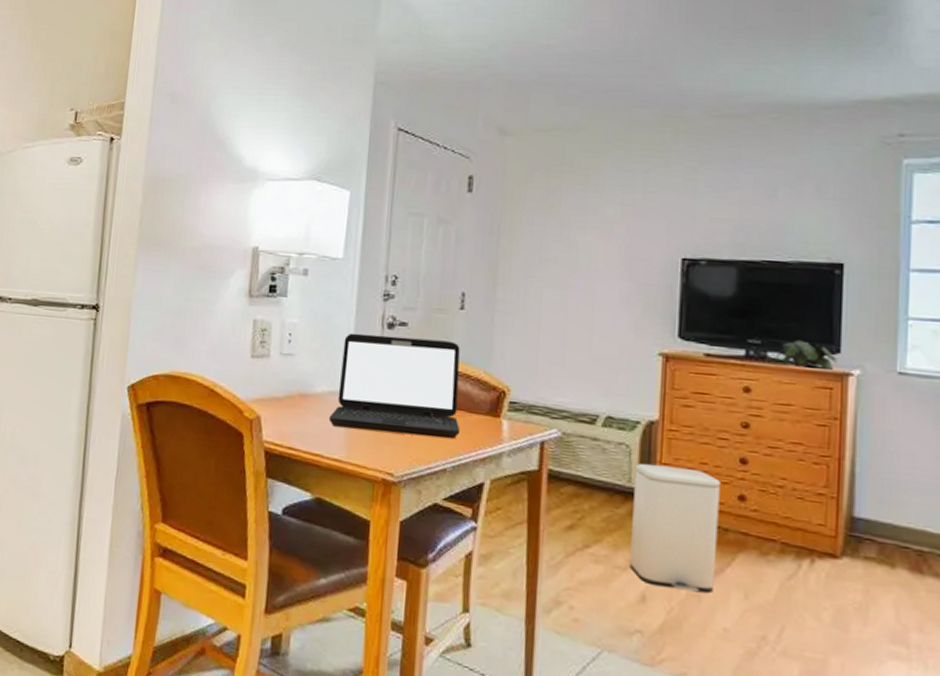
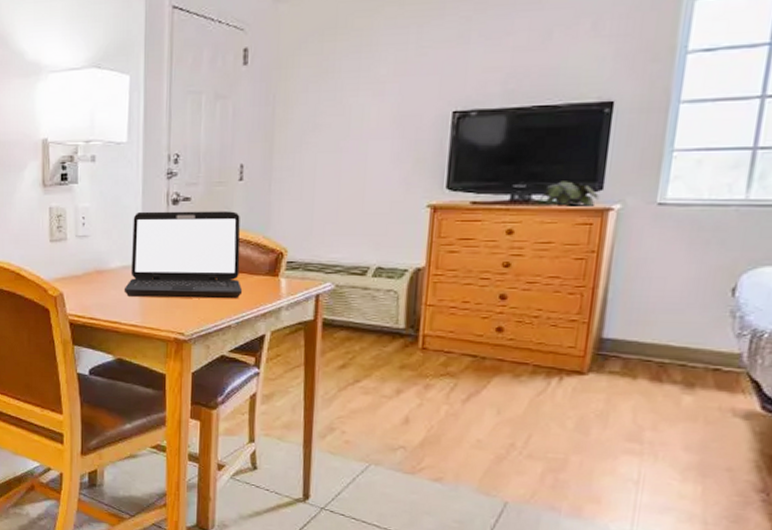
pedal bin: present [628,463,720,593] -> none [394,306,480,412]

